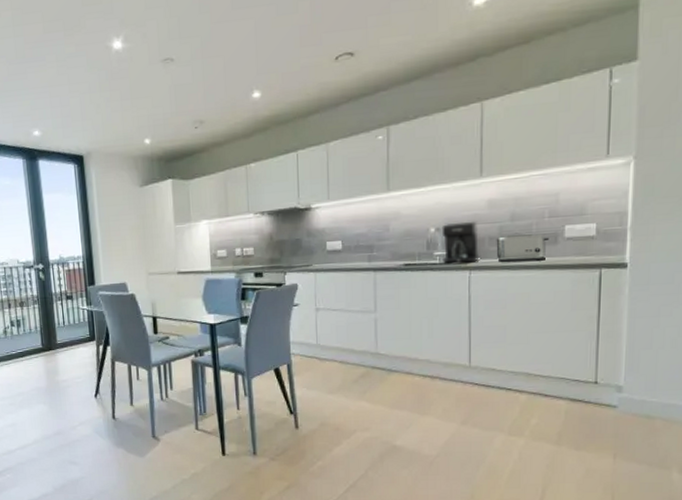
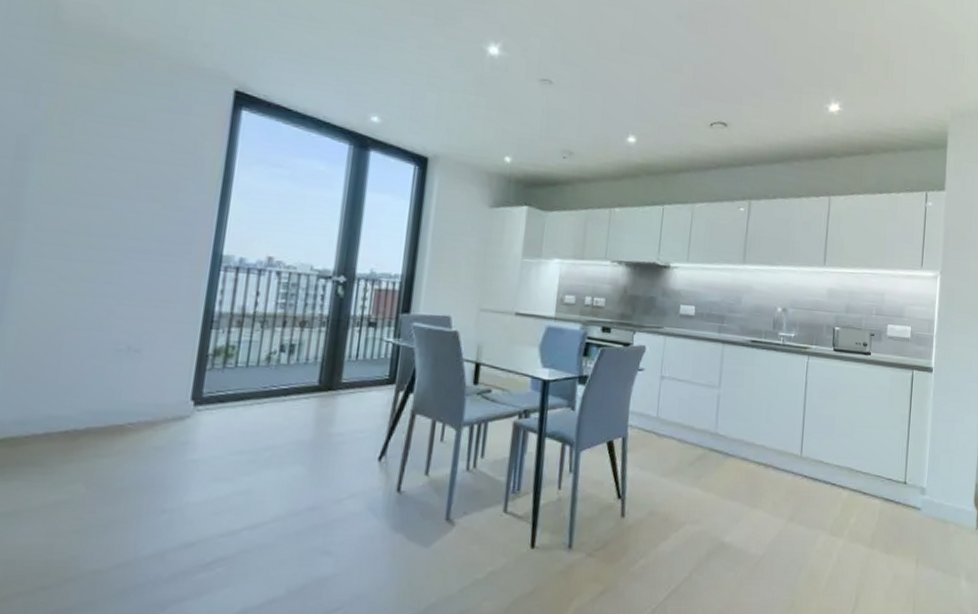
coffee maker: present [441,221,479,263] -> none [785,306,818,348]

